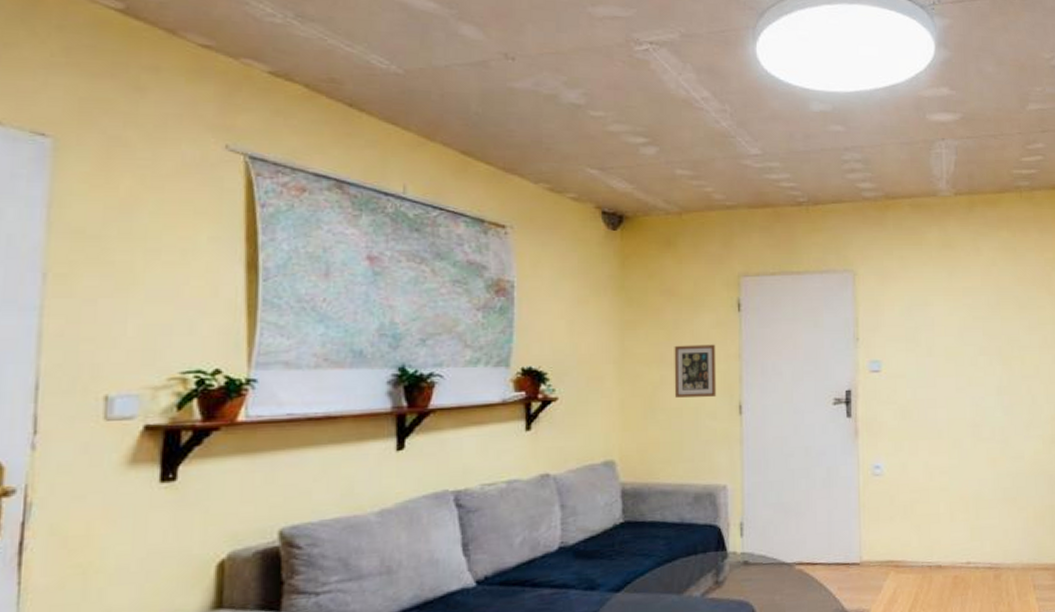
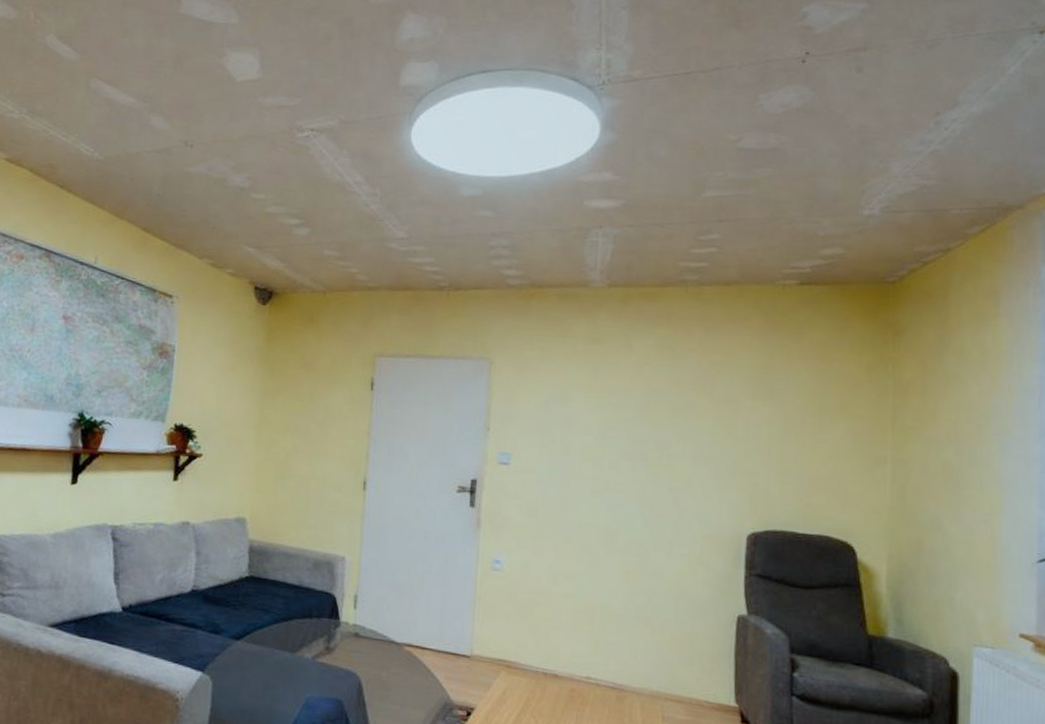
picture frame: present [674,344,717,398] -> none [304,417,347,470]

